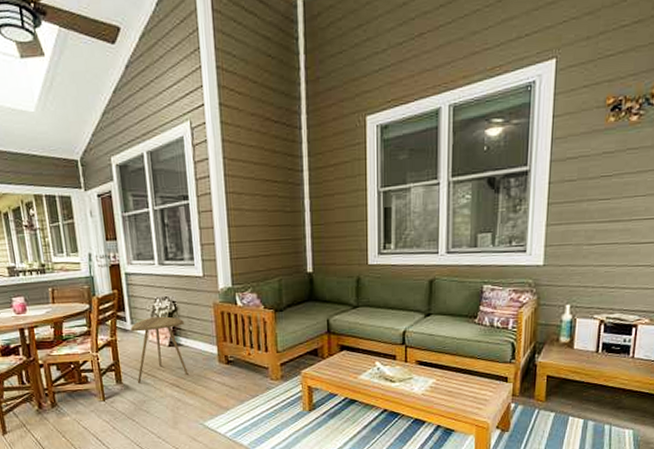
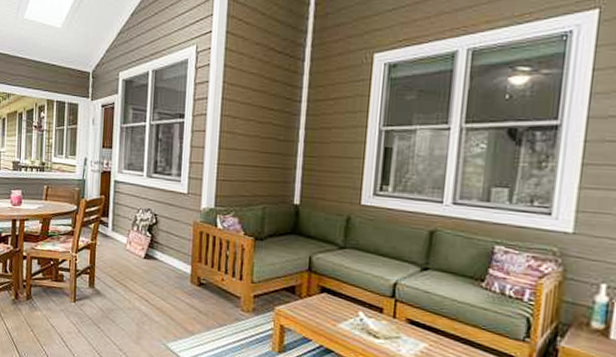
side table: present [131,316,189,383] -> none [108,226,162,290]

